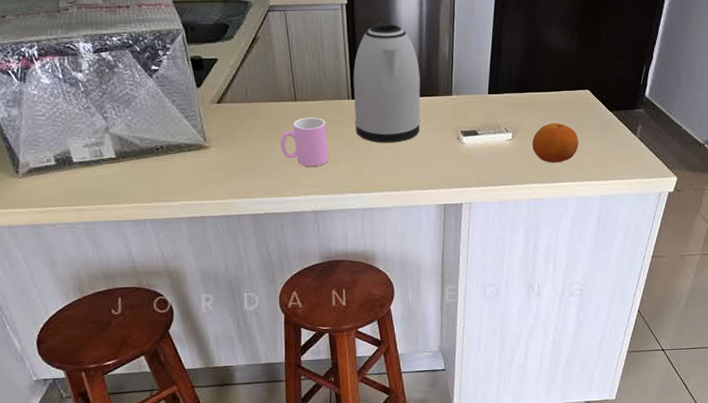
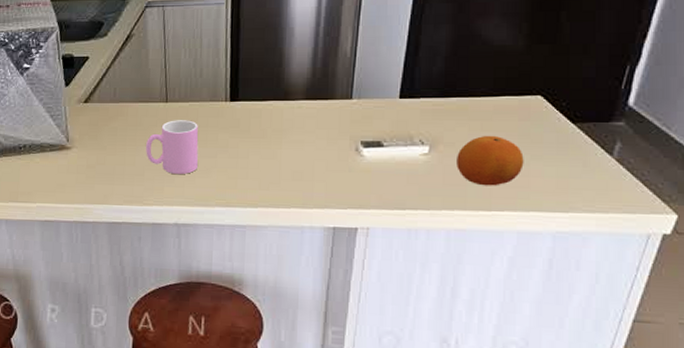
kettle: present [353,21,421,143] -> none [231,15,314,152]

